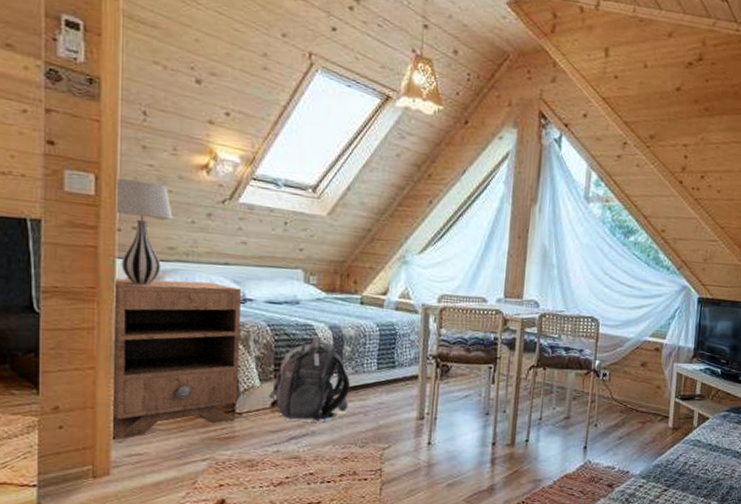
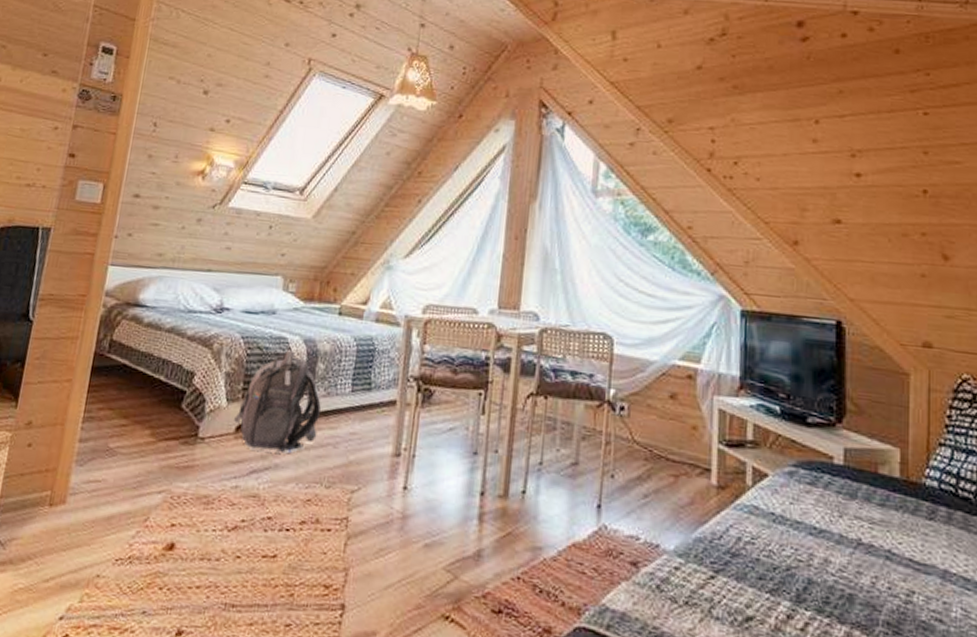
nightstand: present [110,278,241,439] -> none [73,286,220,462]
table lamp: present [114,178,173,285] -> none [112,187,166,292]

